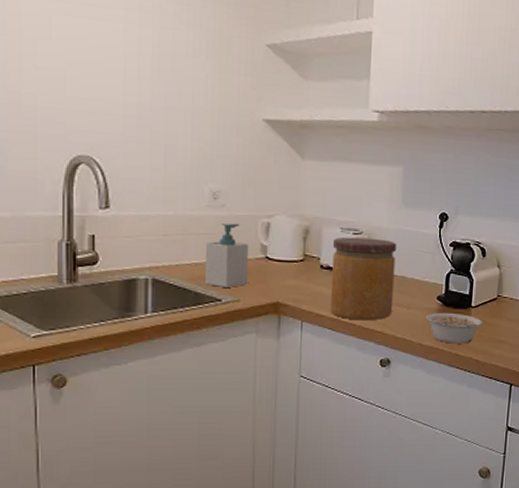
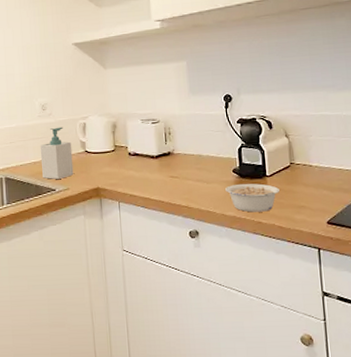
jar: present [331,237,396,321] -> none [137,124,194,198]

